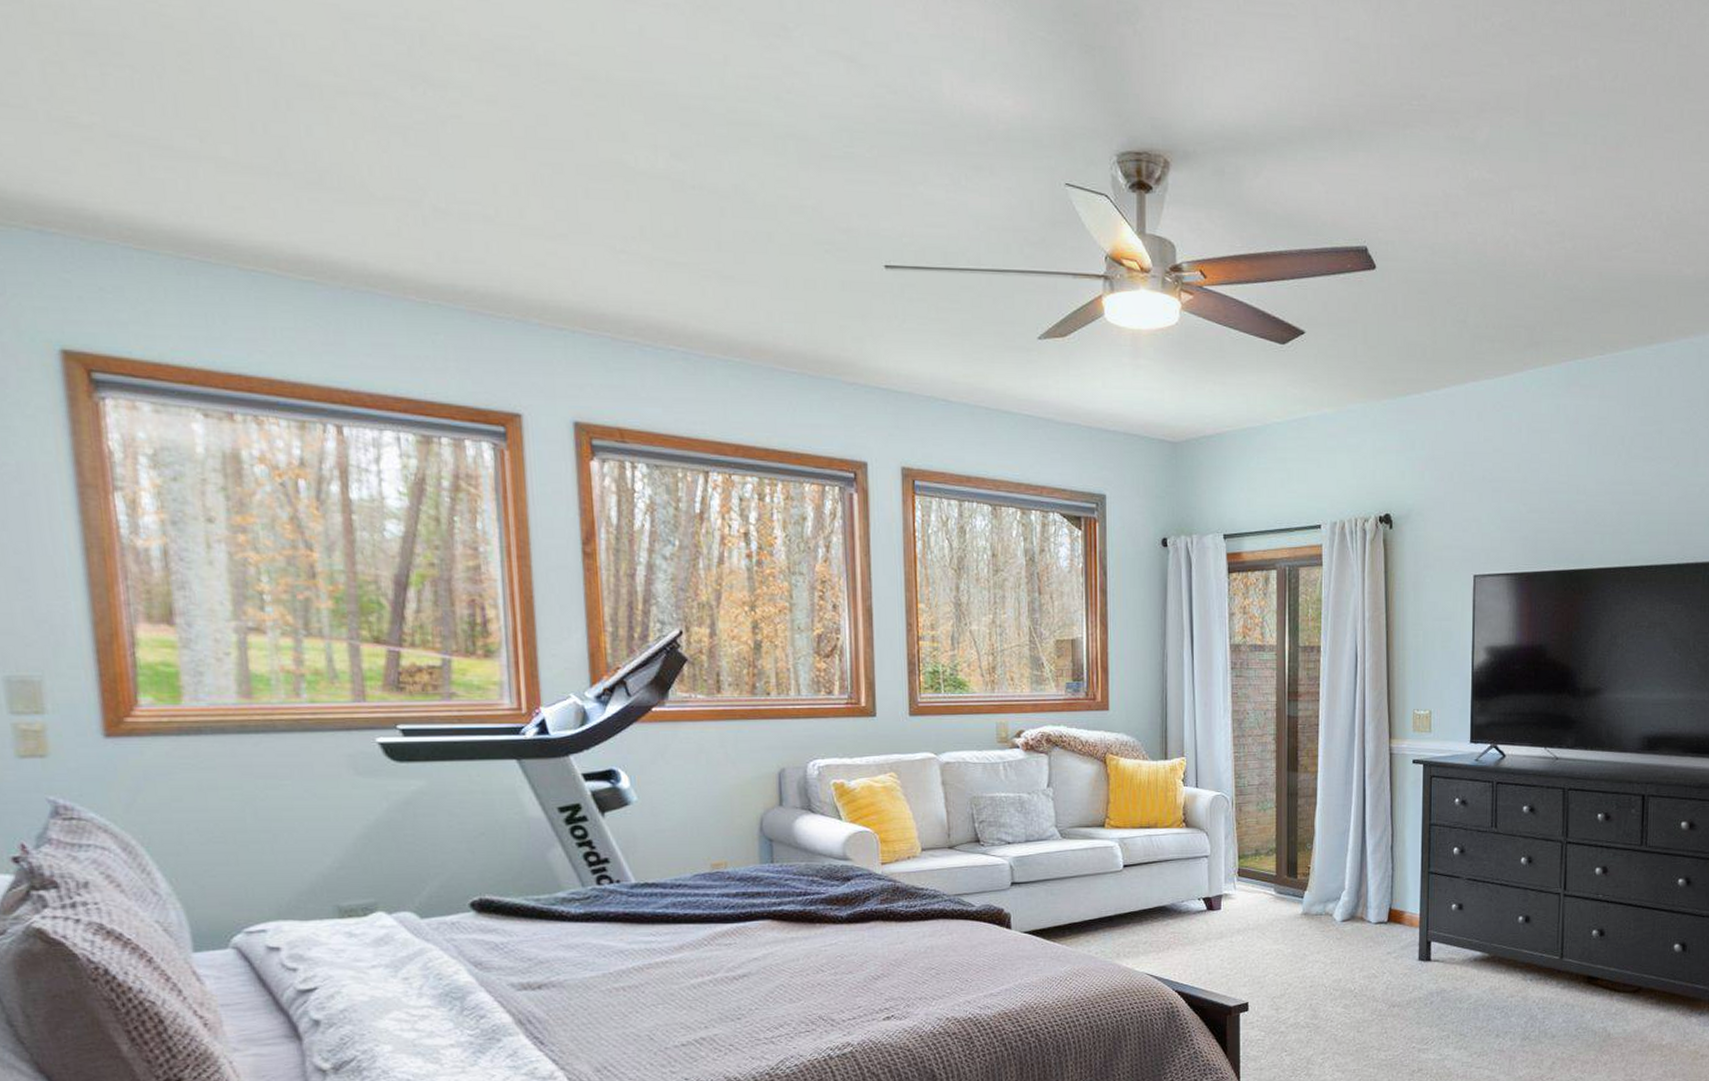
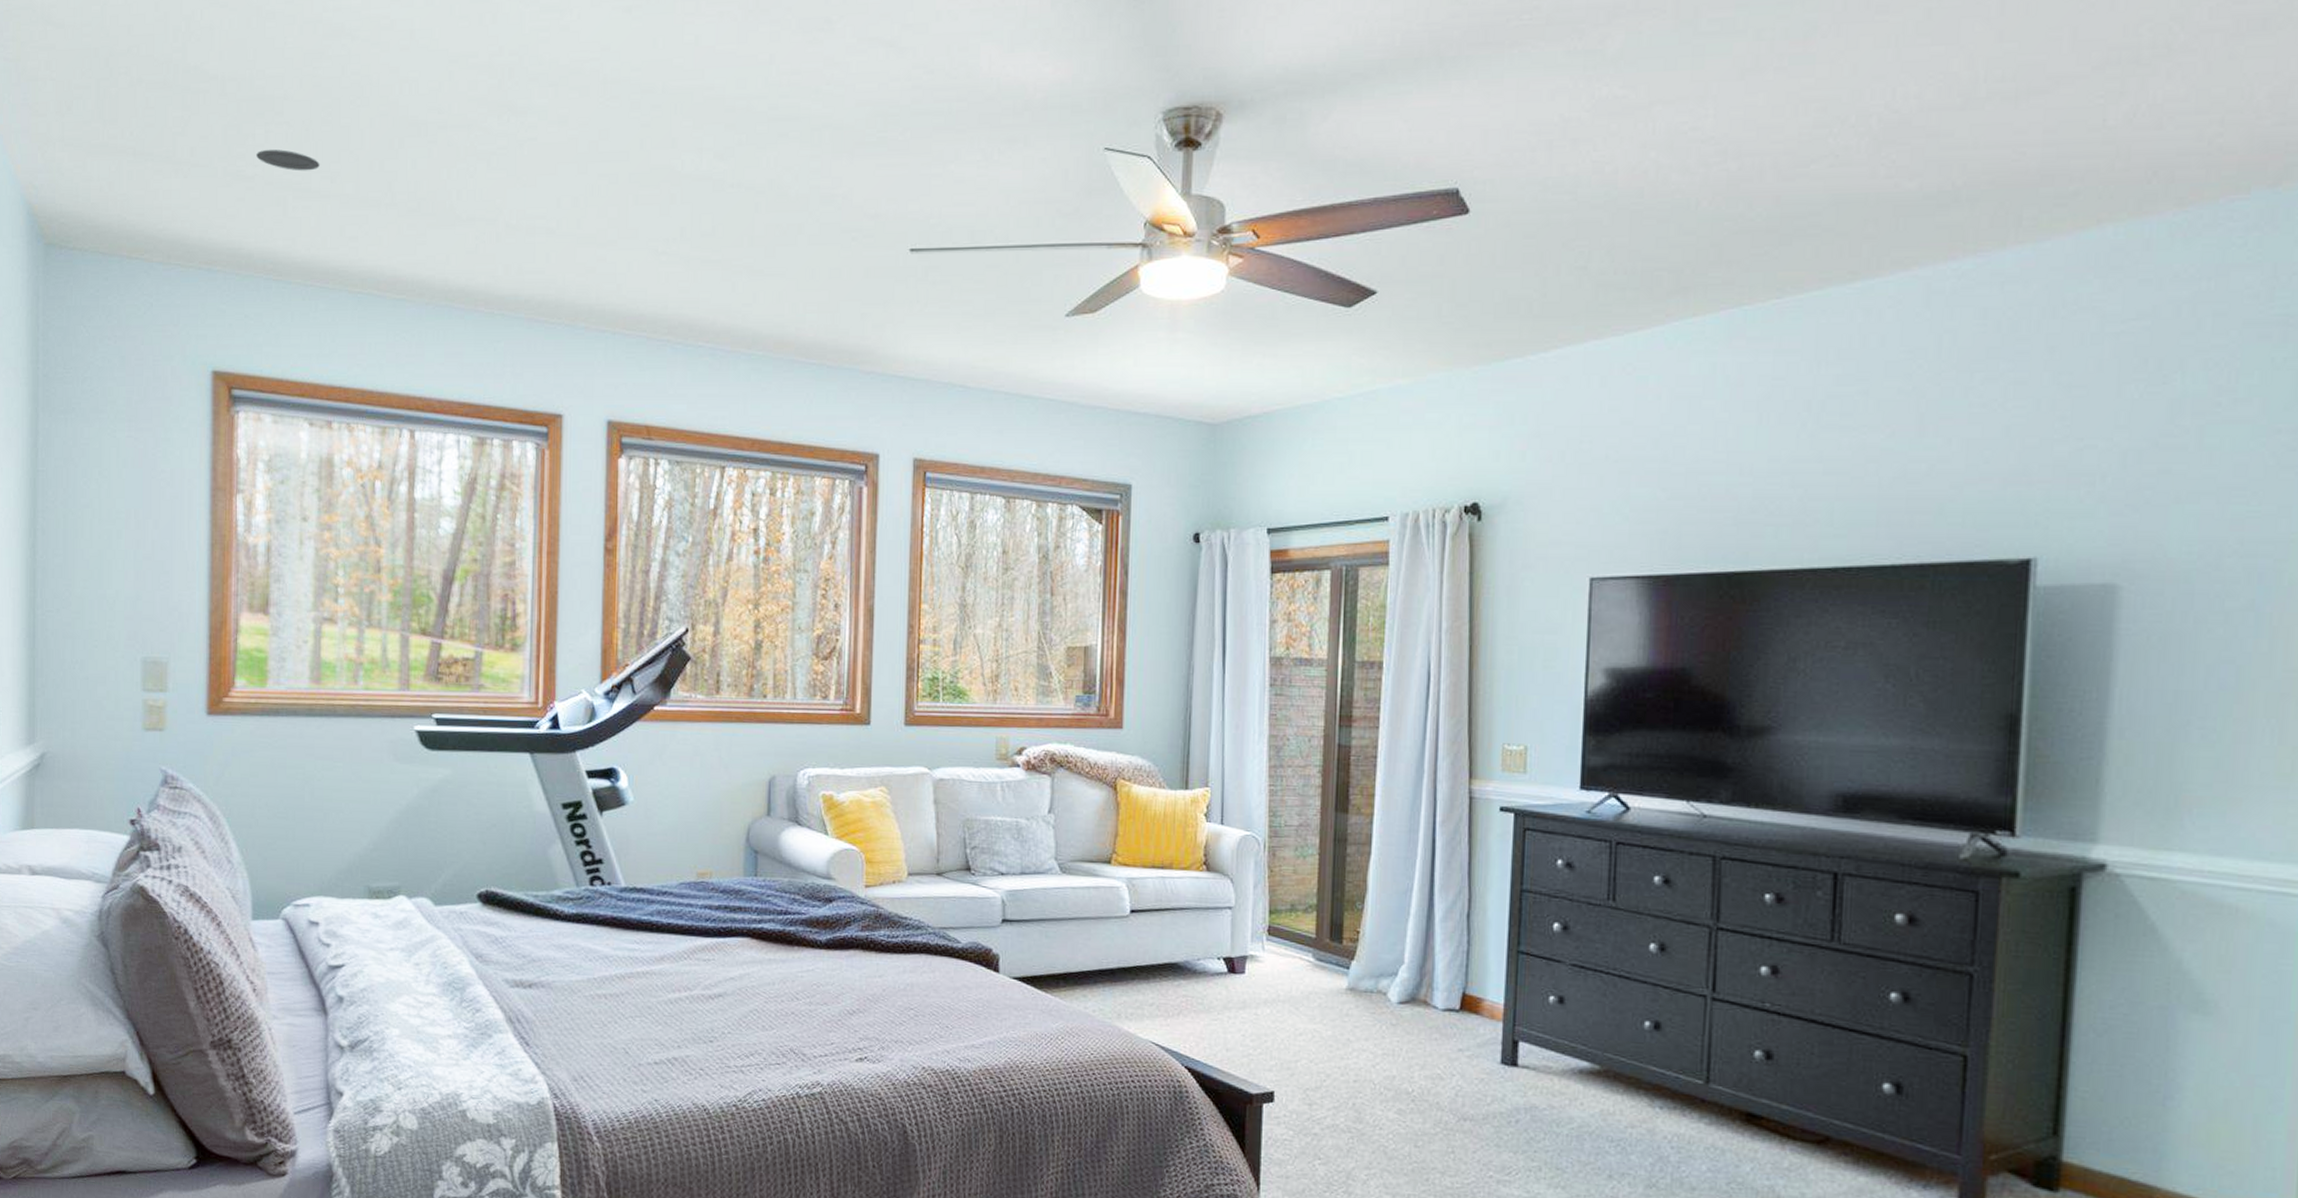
recessed light: none [91,95,183,126] -> present [256,149,320,171]

